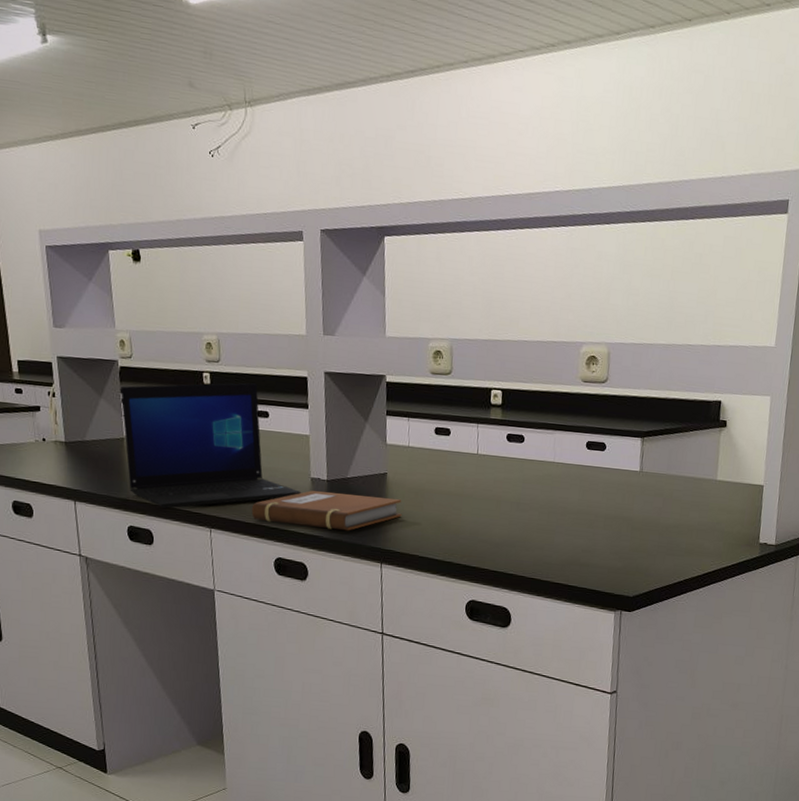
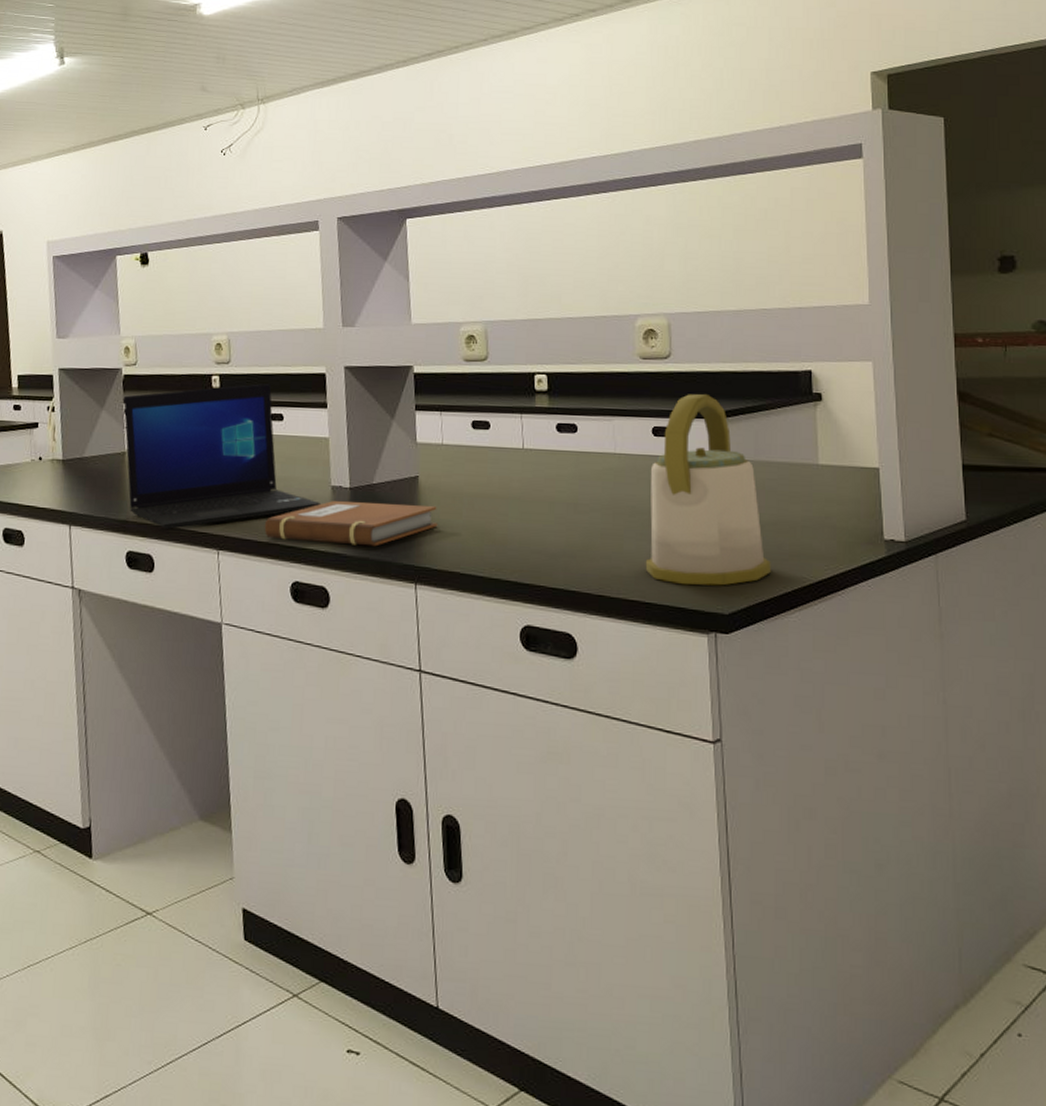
kettle: none [570,415,670,574] -> present [645,393,771,586]

